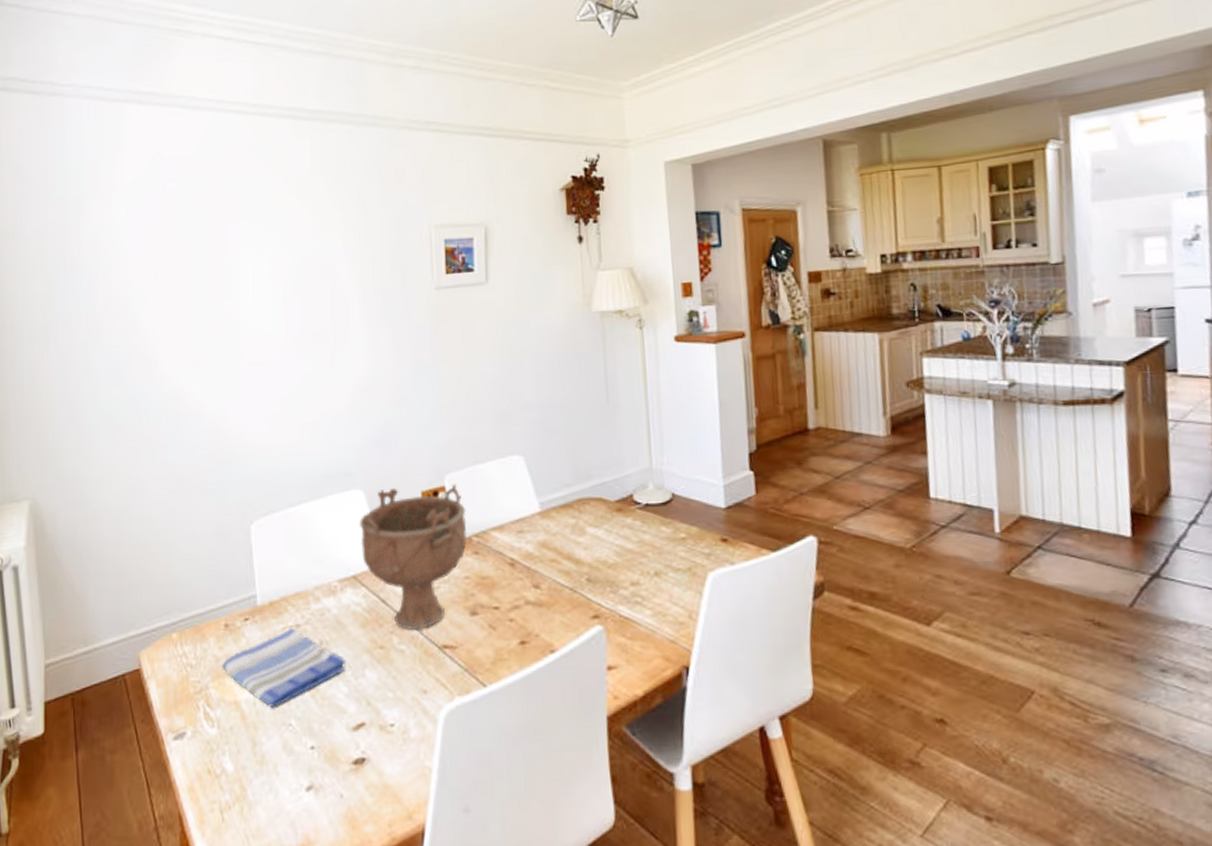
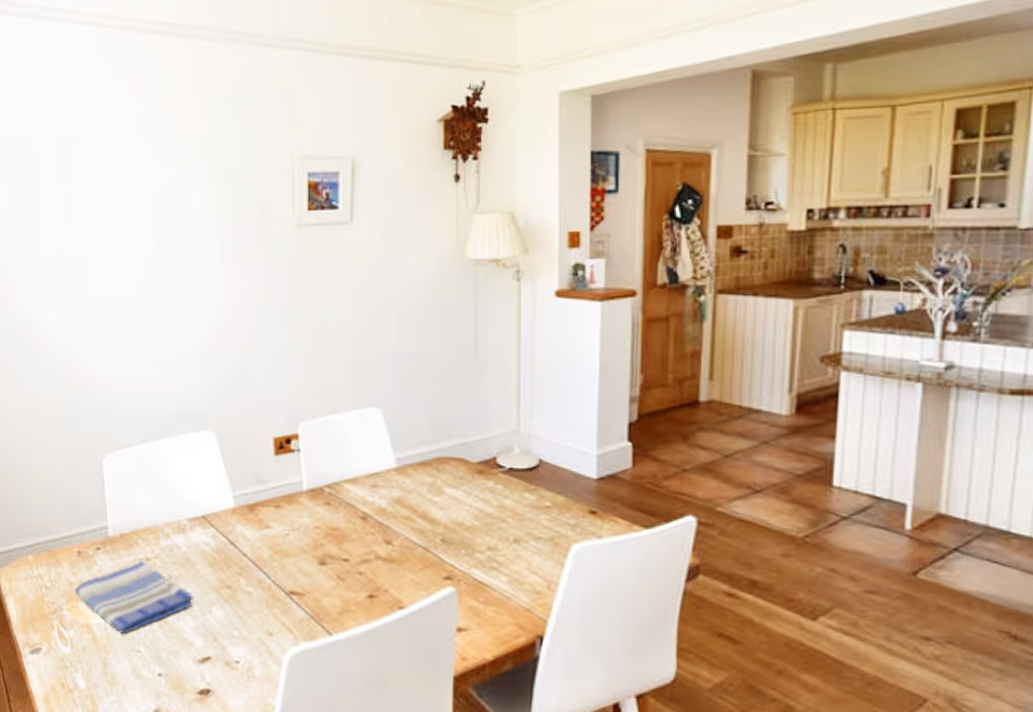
decorative bowl: present [358,484,468,630] -> none [209,432,319,575]

